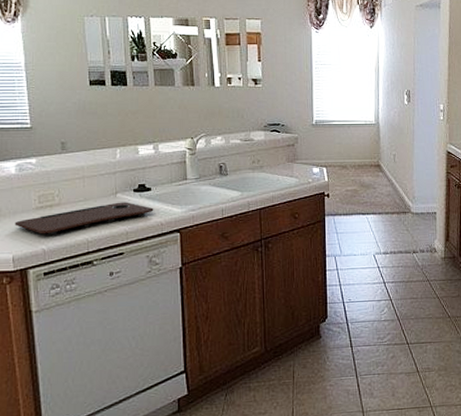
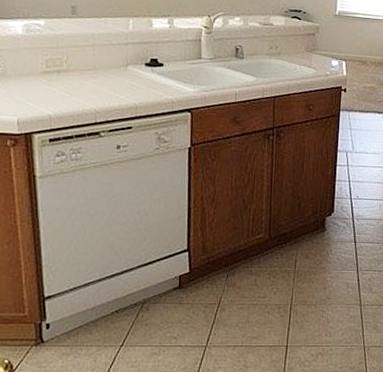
cutting board: present [14,202,154,235] -> none [20,74,165,102]

